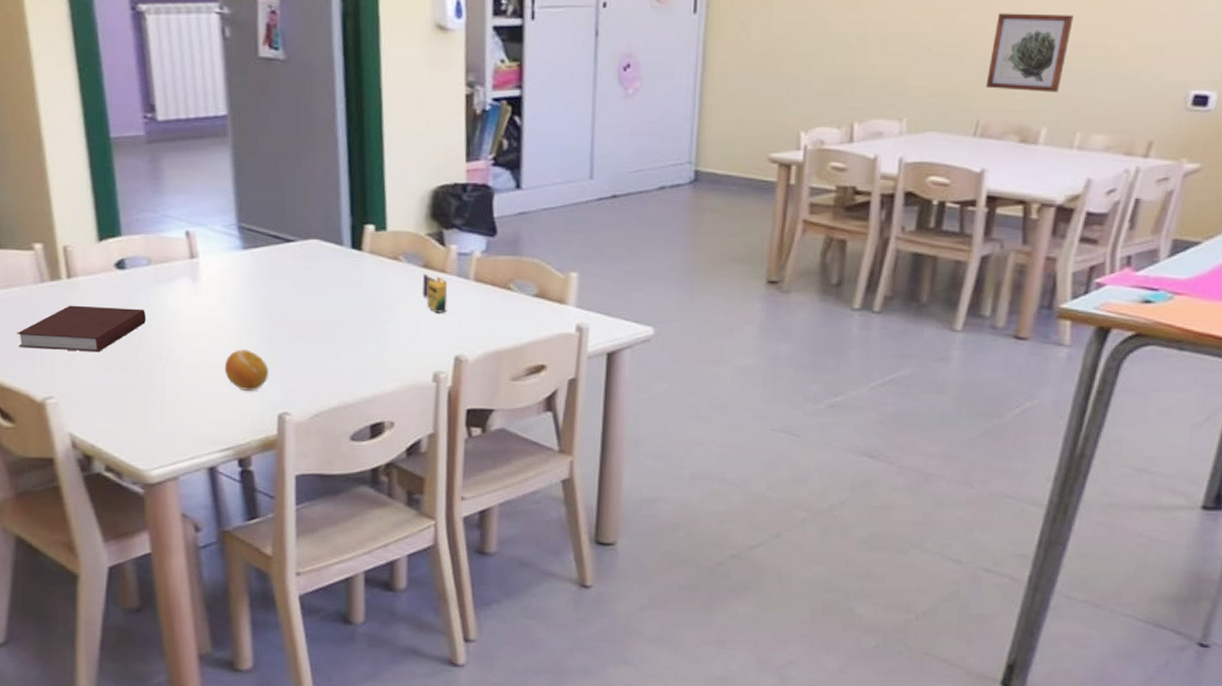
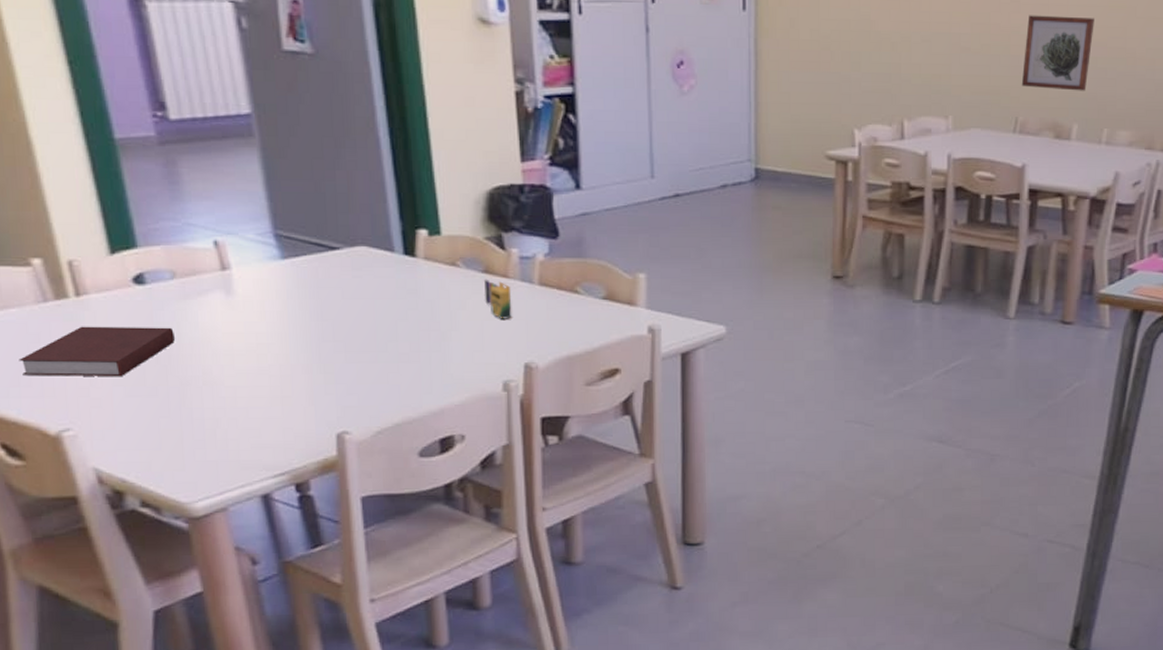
fruit: present [224,349,269,391] -> none [270,367,322,410]

